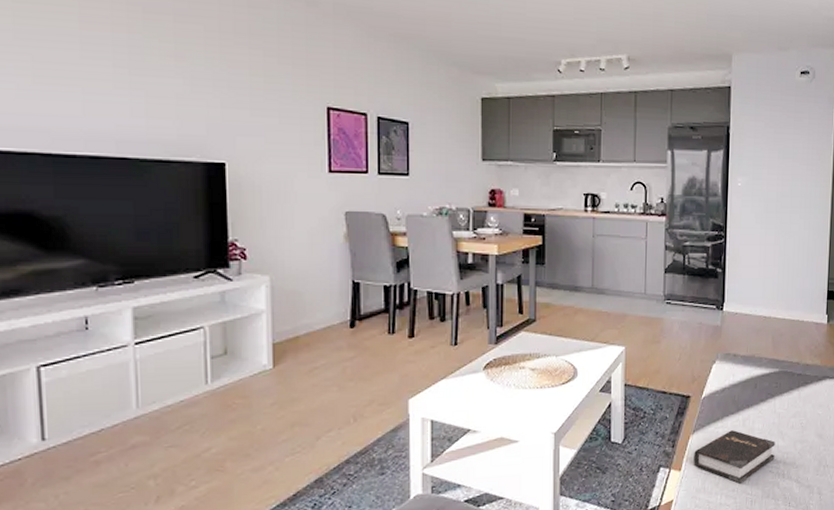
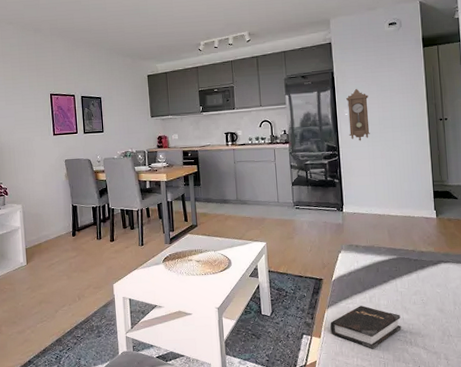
pendulum clock: none [740,152,768,221] -> present [346,89,371,141]

